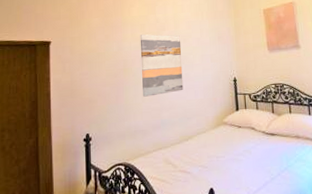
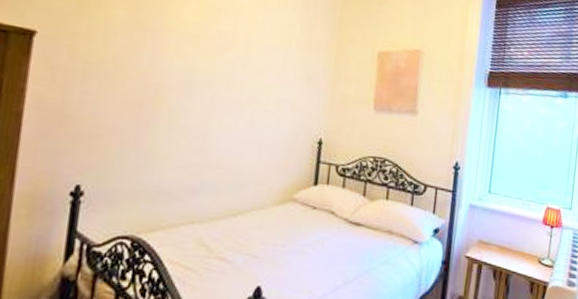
wall art: present [140,34,184,97] -> none [178,50,253,145]

